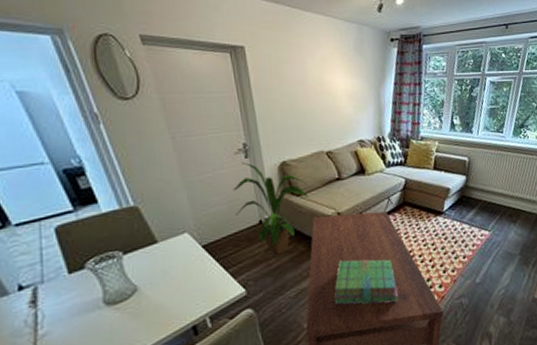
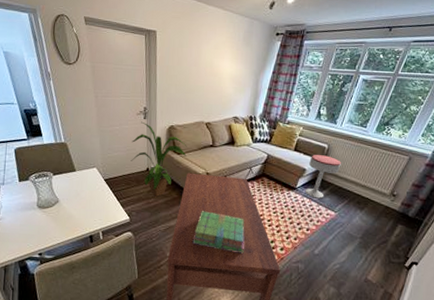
side table: none [452,169,486,220] -> present [306,155,341,199]

